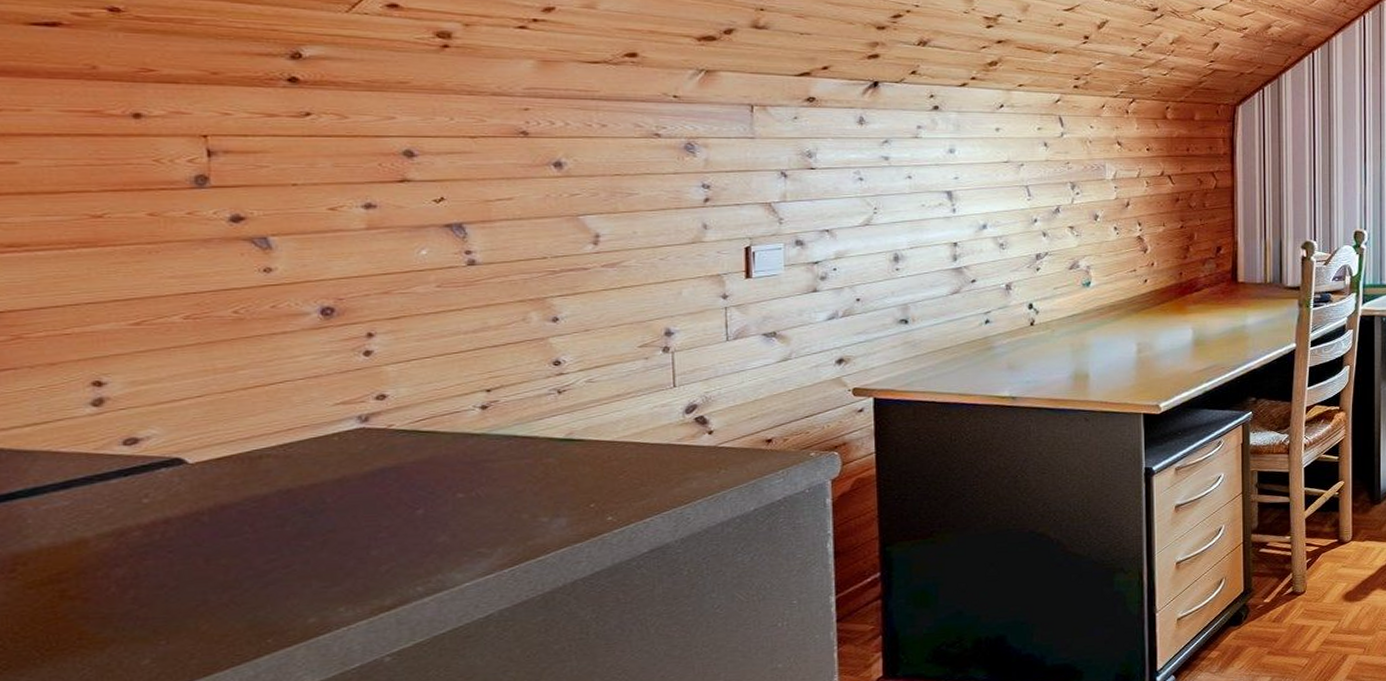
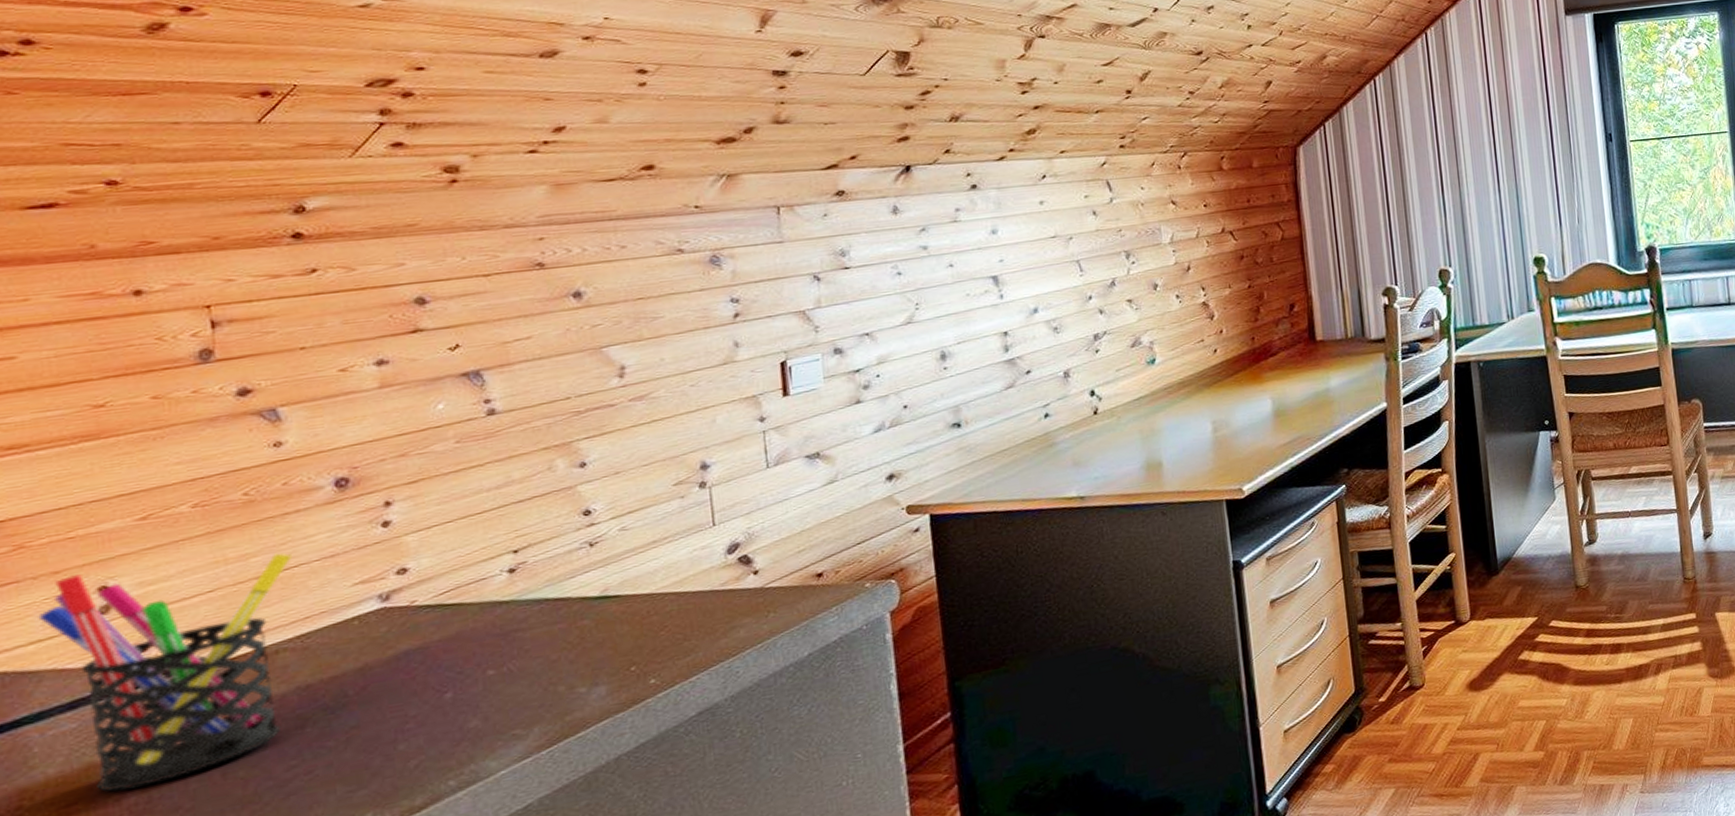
pen holder: none [34,368,279,565] -> present [38,552,293,792]

